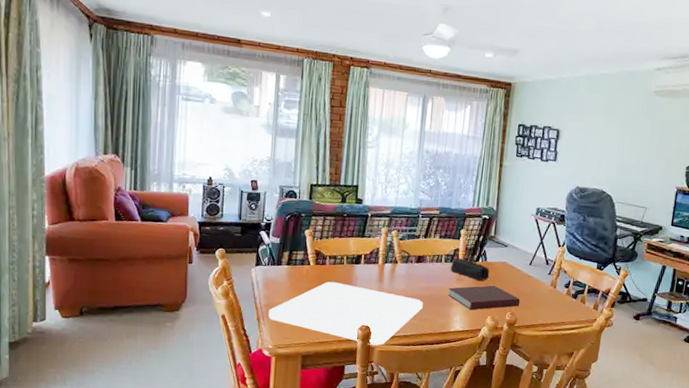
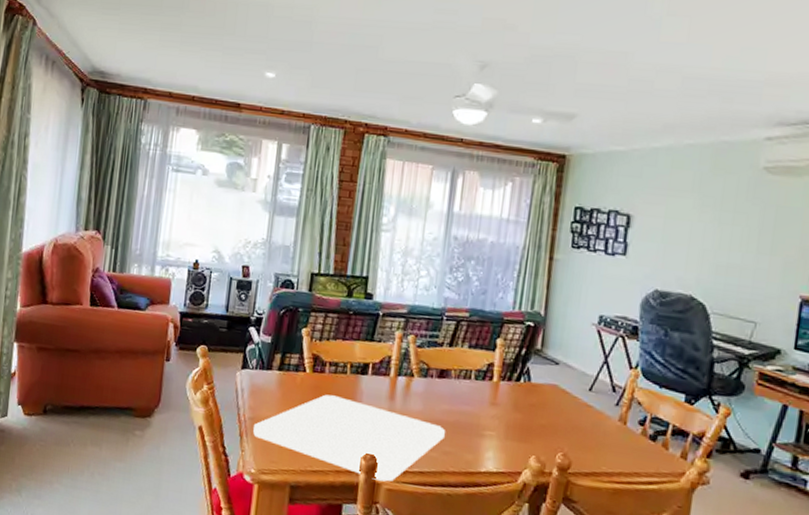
notebook: present [448,285,521,310] -> none [478,413,576,446]
pencil case: present [450,255,490,282] -> none [482,372,535,409]

